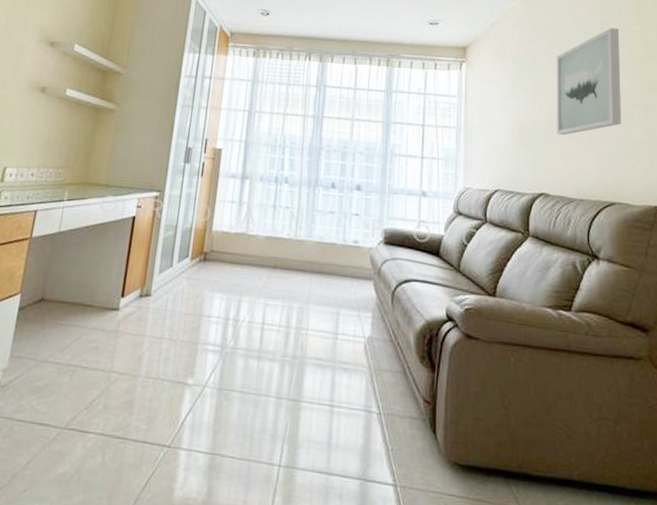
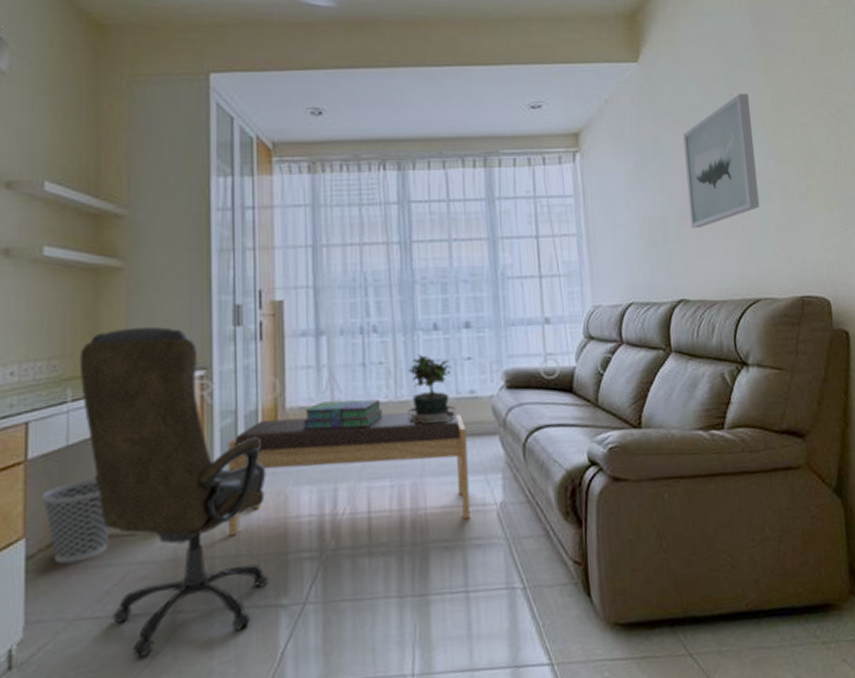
wastebasket: none [36,258,78,319] -> present [42,478,110,564]
office chair: none [68,153,192,401] -> present [79,326,269,657]
bench: none [158,237,348,346] -> present [228,410,471,535]
stack of books: none [222,230,284,256] -> present [302,399,383,430]
potted plant: none [303,204,342,263] -> present [408,353,456,424]

